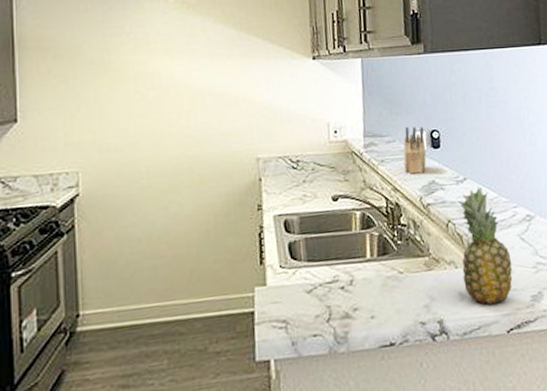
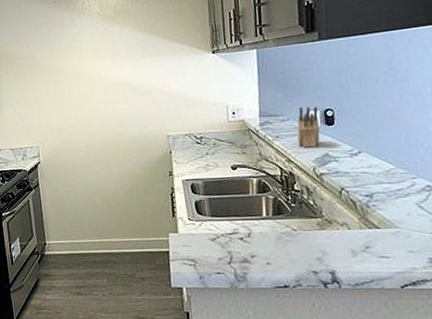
fruit: present [457,186,513,305] -> none [351,159,409,263]

